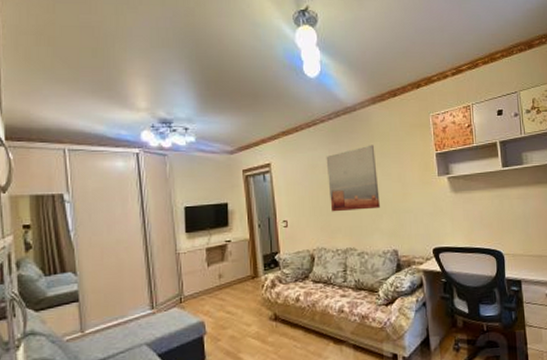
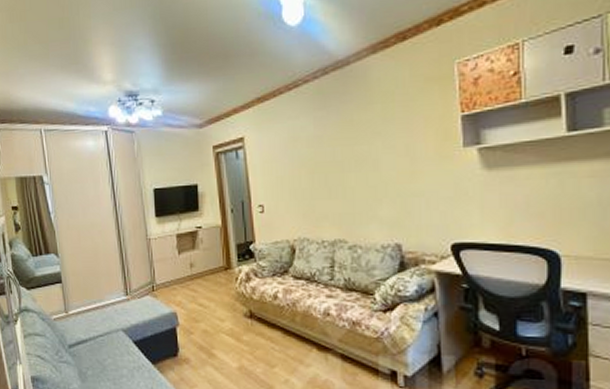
wall art: present [326,145,380,212] -> none [310,108,379,195]

